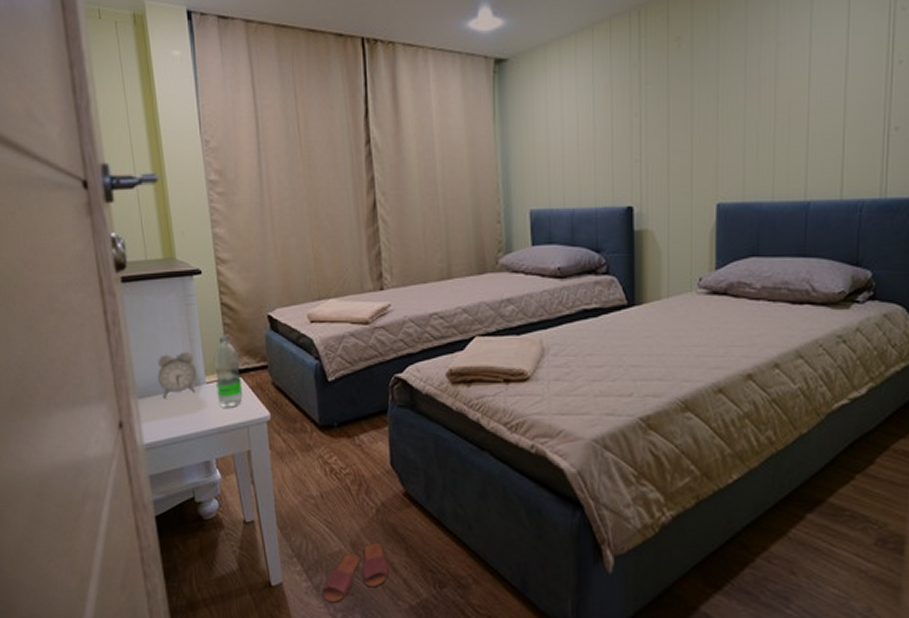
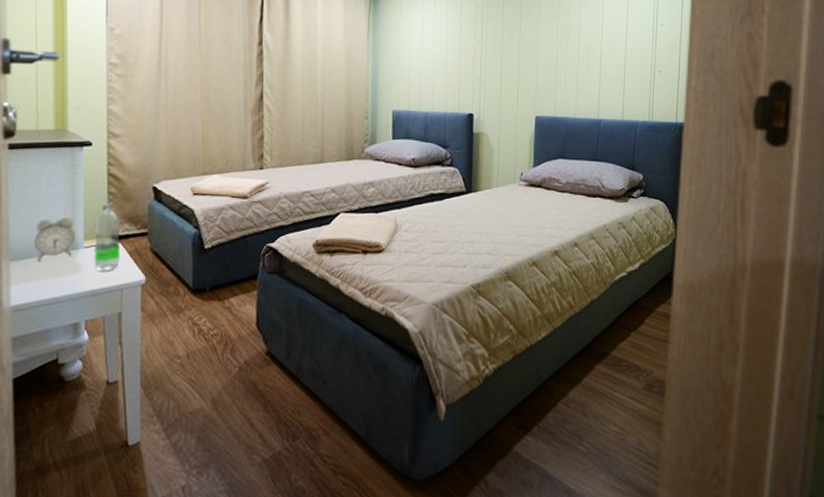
slippers: present [322,542,389,603] -> none [179,399,247,460]

